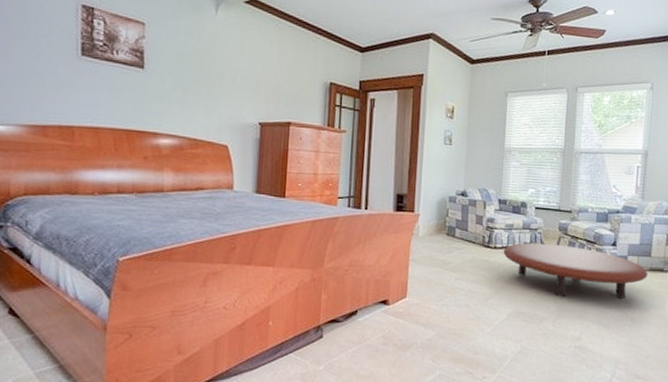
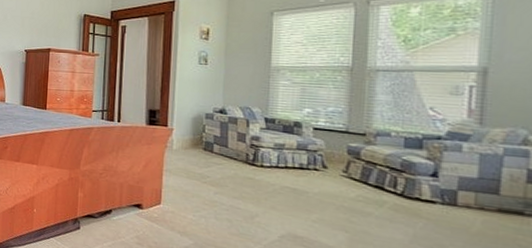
coffee table: present [503,242,648,299] -> none [272,164,494,240]

